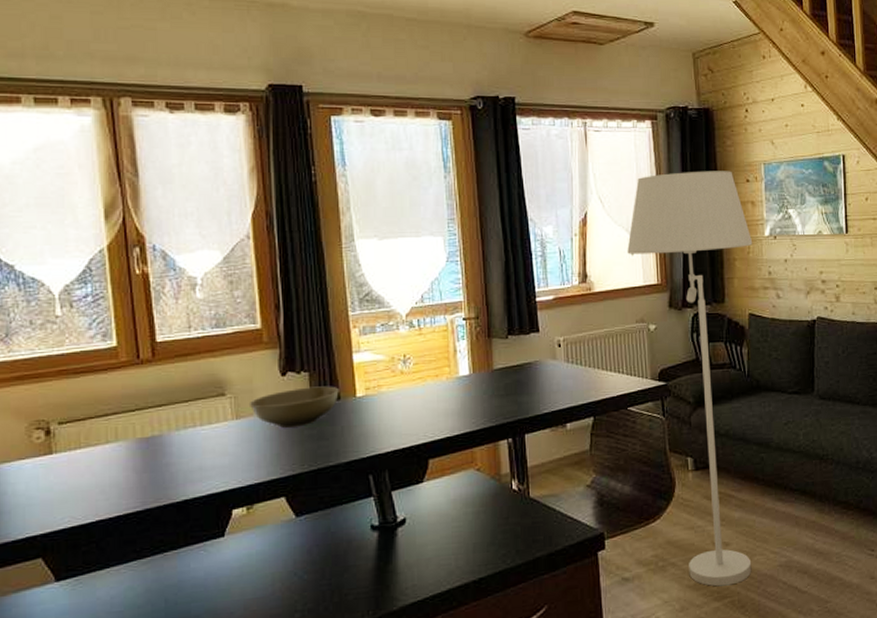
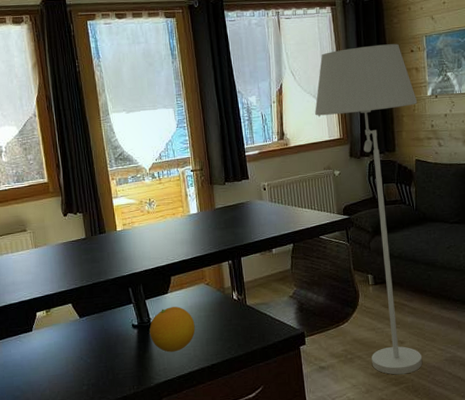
bowl: present [248,386,339,428] -> none [42,223,105,254]
fruit: none [395,500,459,563] -> present [149,306,195,353]

